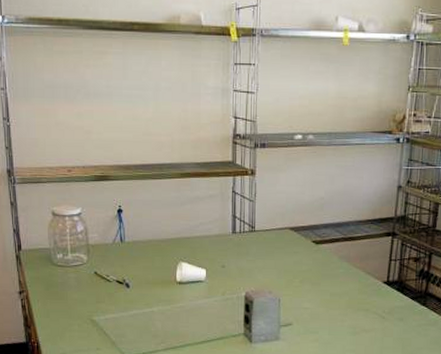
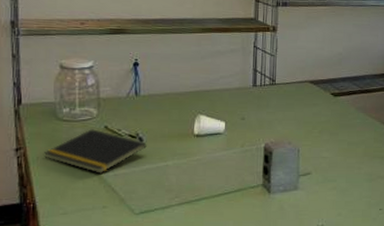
notepad: none [43,274,133,317] -> present [44,129,147,174]

